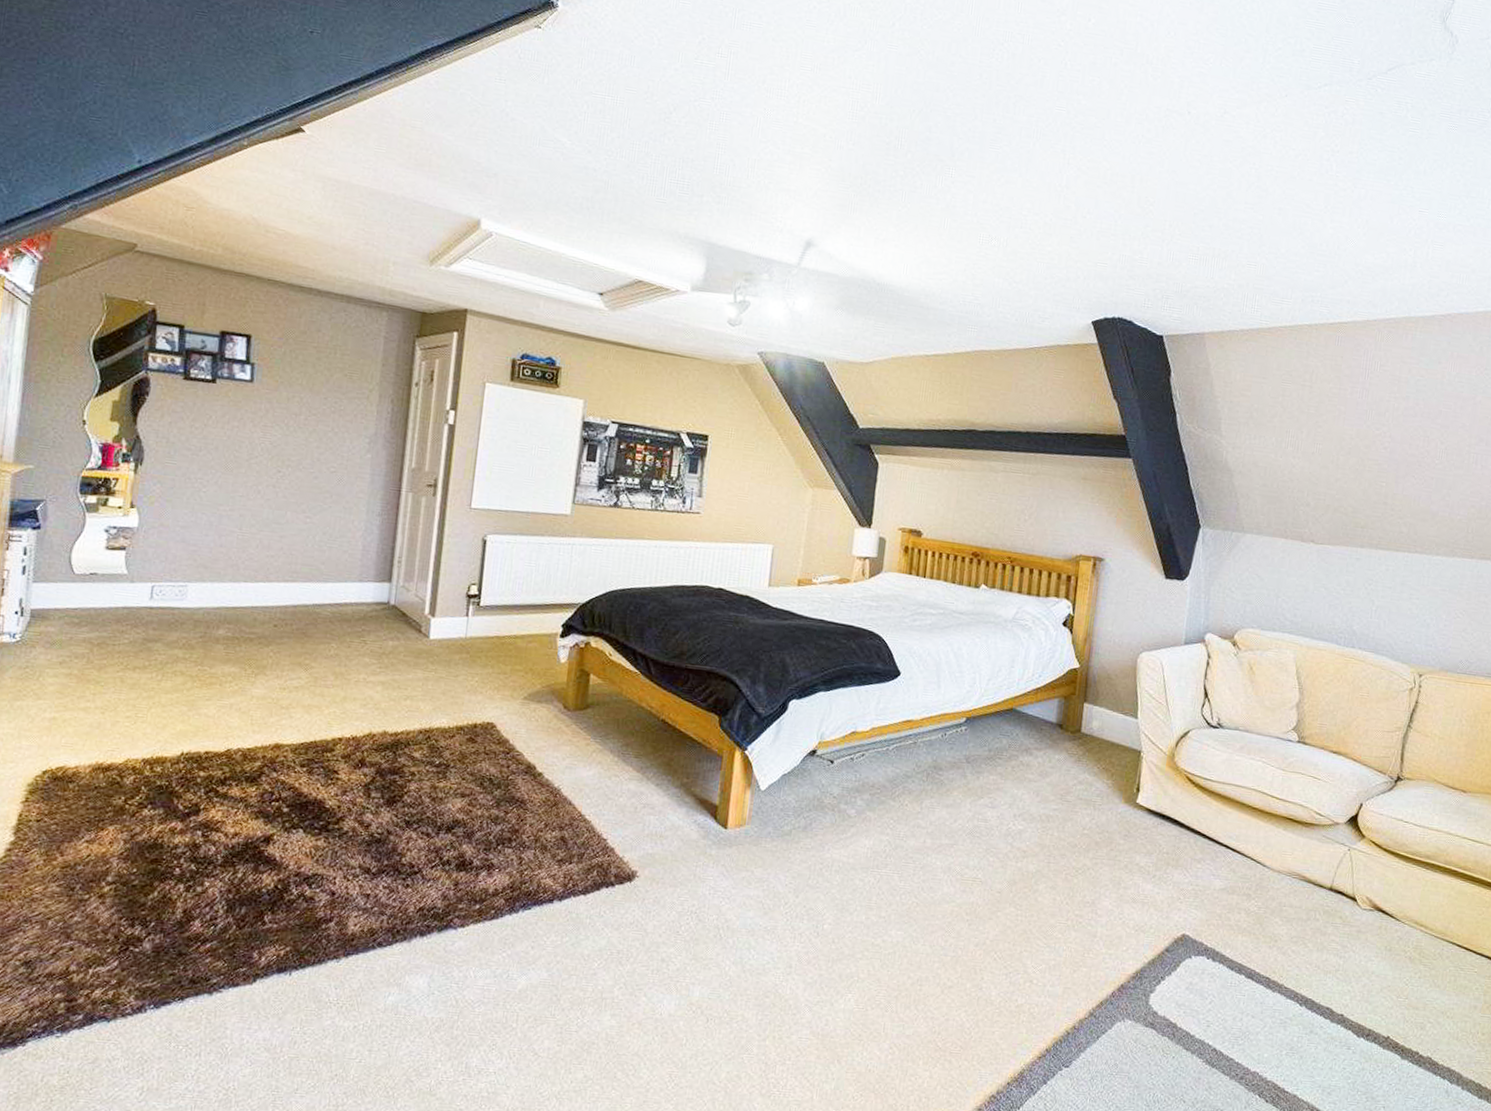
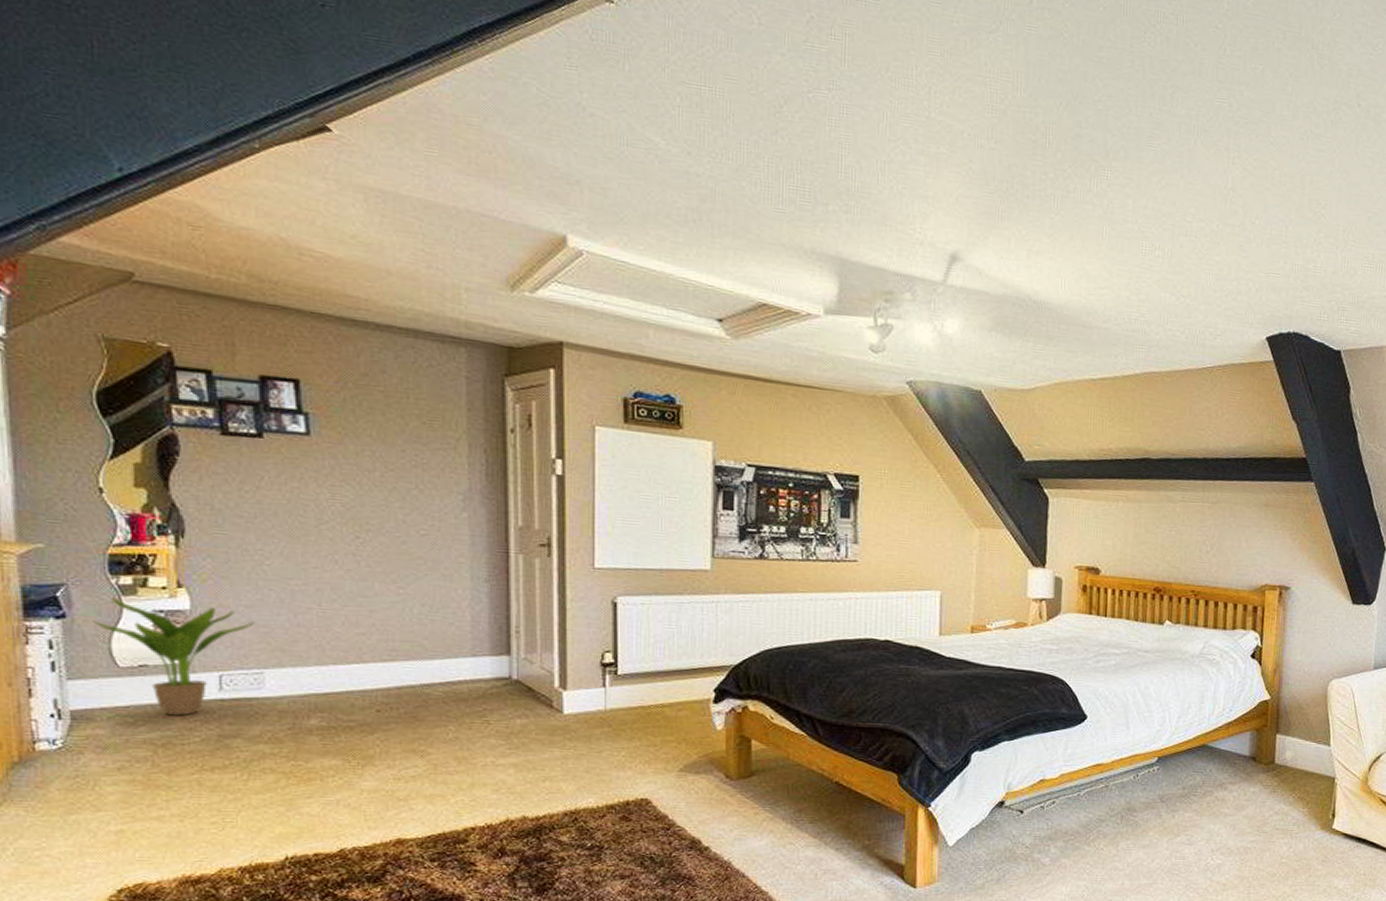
potted plant: none [60,513,188,620] -> present [93,597,256,716]

